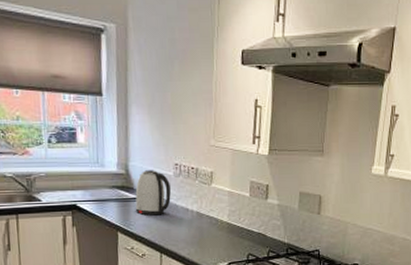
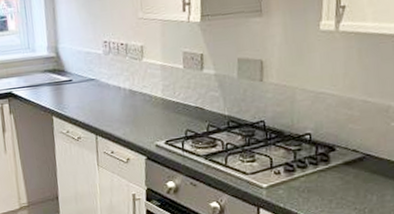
kettle: present [135,170,171,216] -> none [67,50,102,98]

